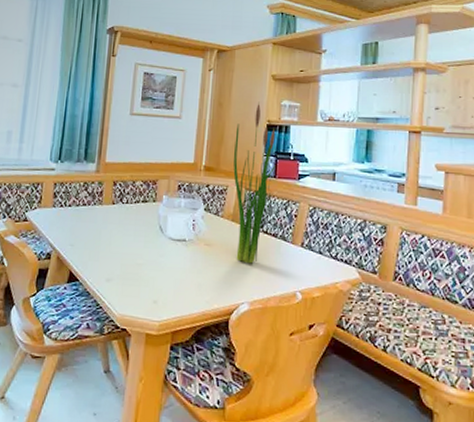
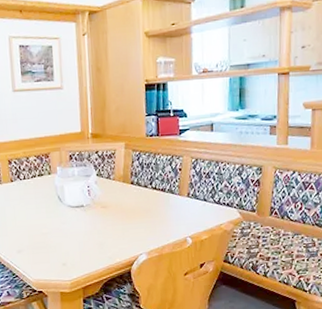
plant: present [233,101,276,264] -> none [116,62,158,219]

